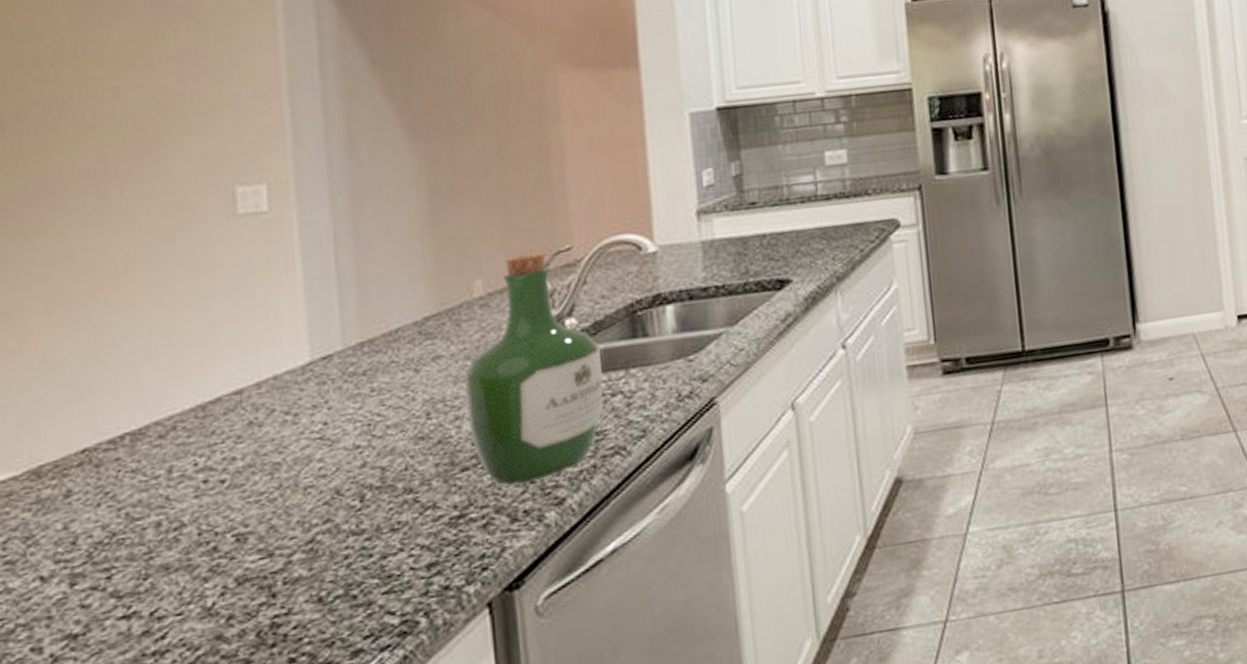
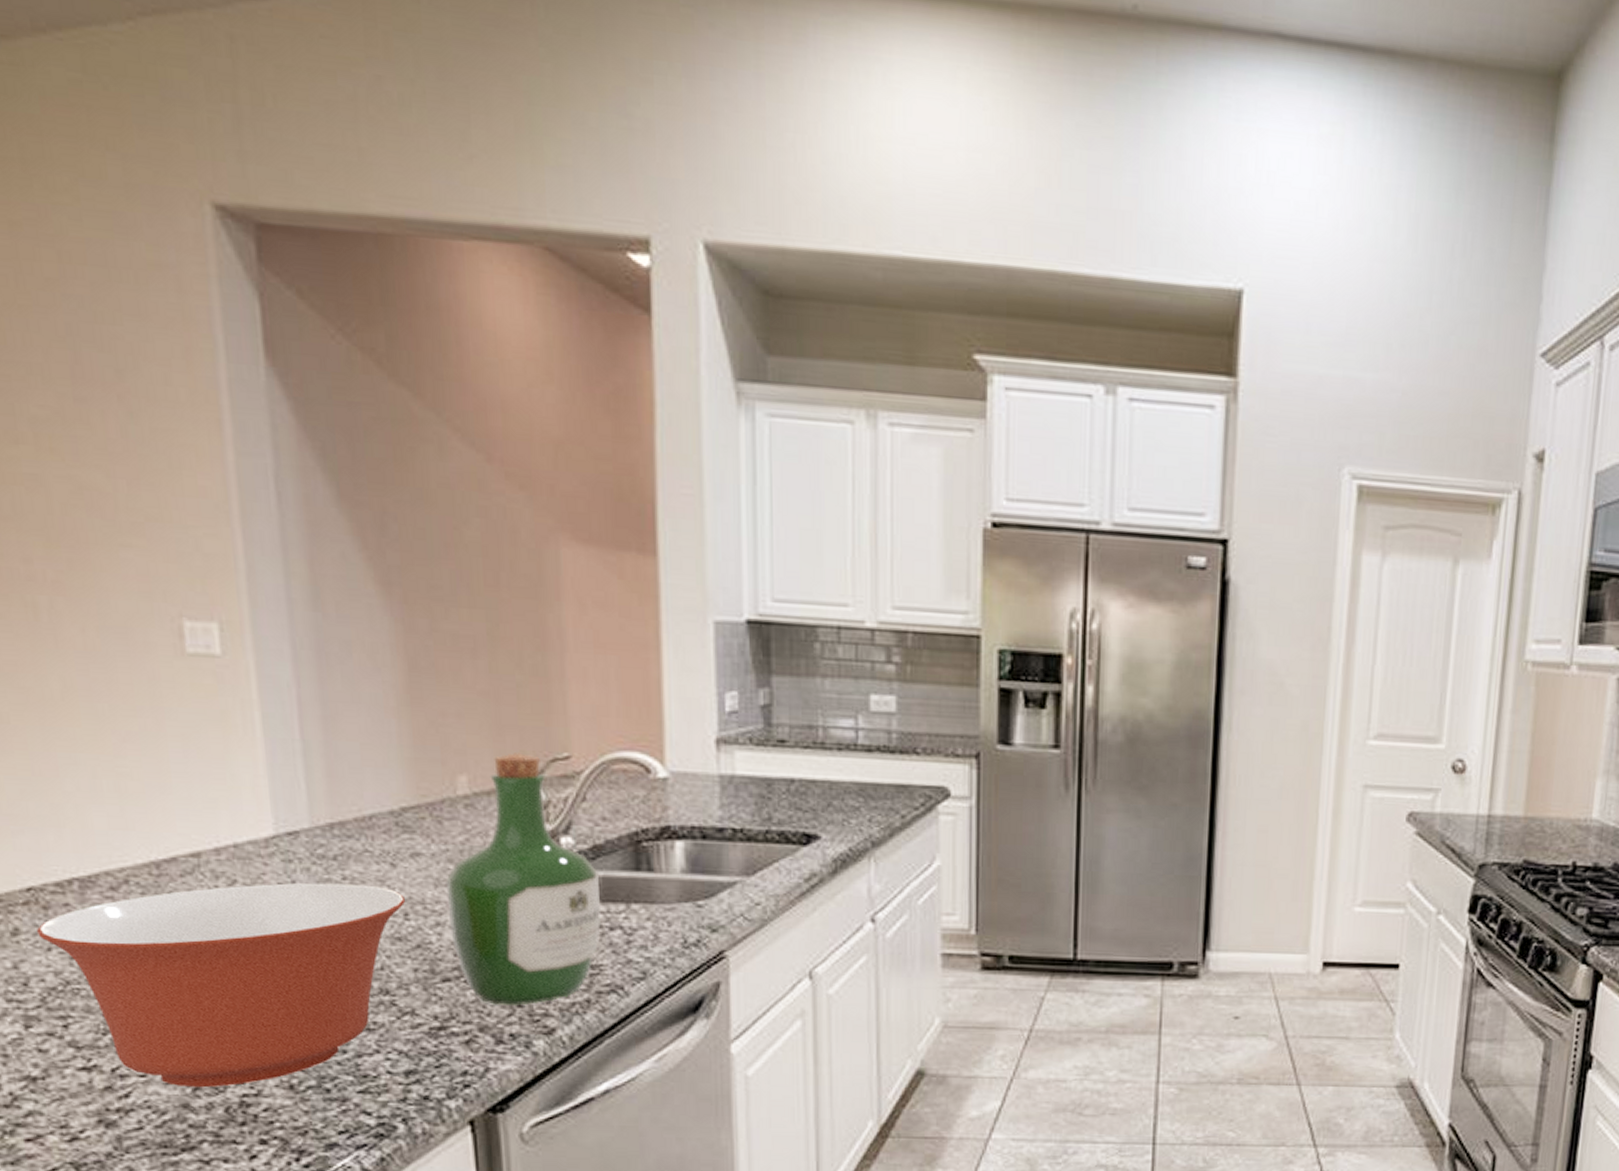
mixing bowl: none [87,393,428,619] -> present [36,883,406,1088]

